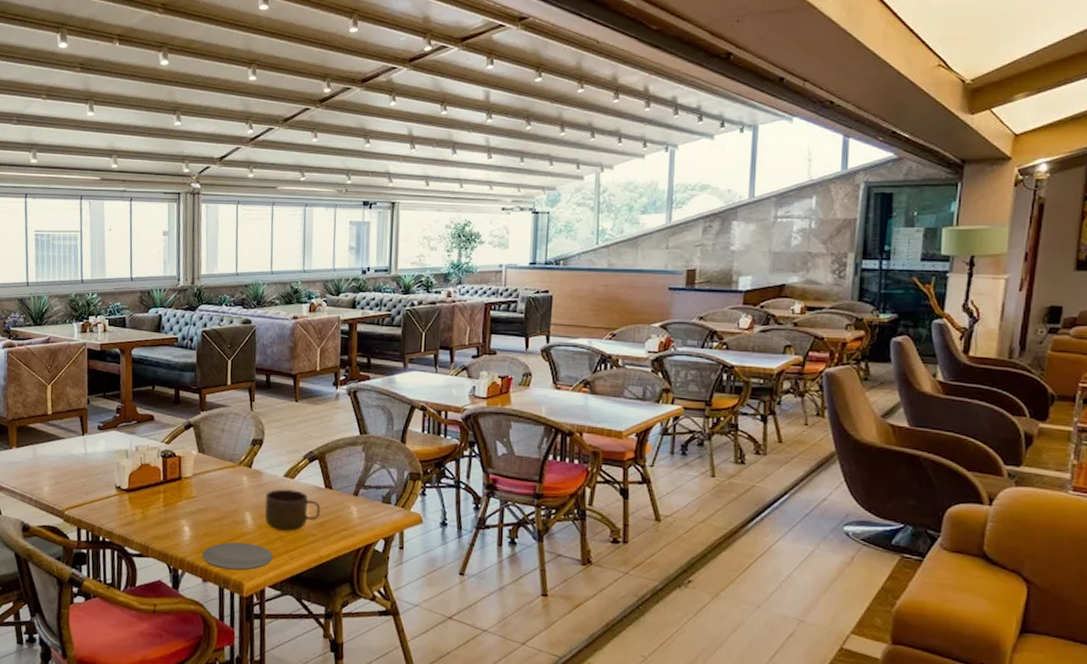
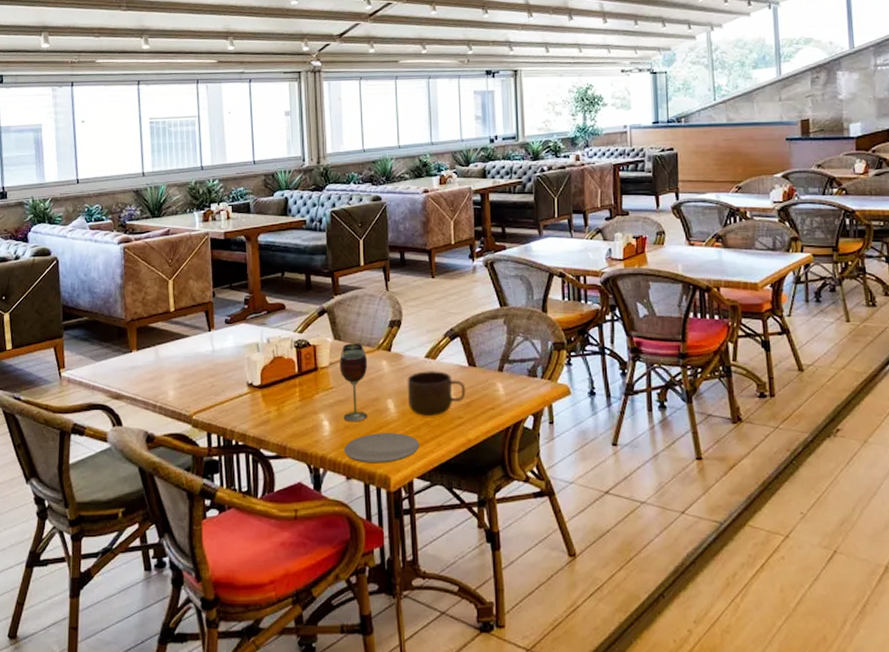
wineglass: none [202,457,229,530] -> present [339,343,368,421]

